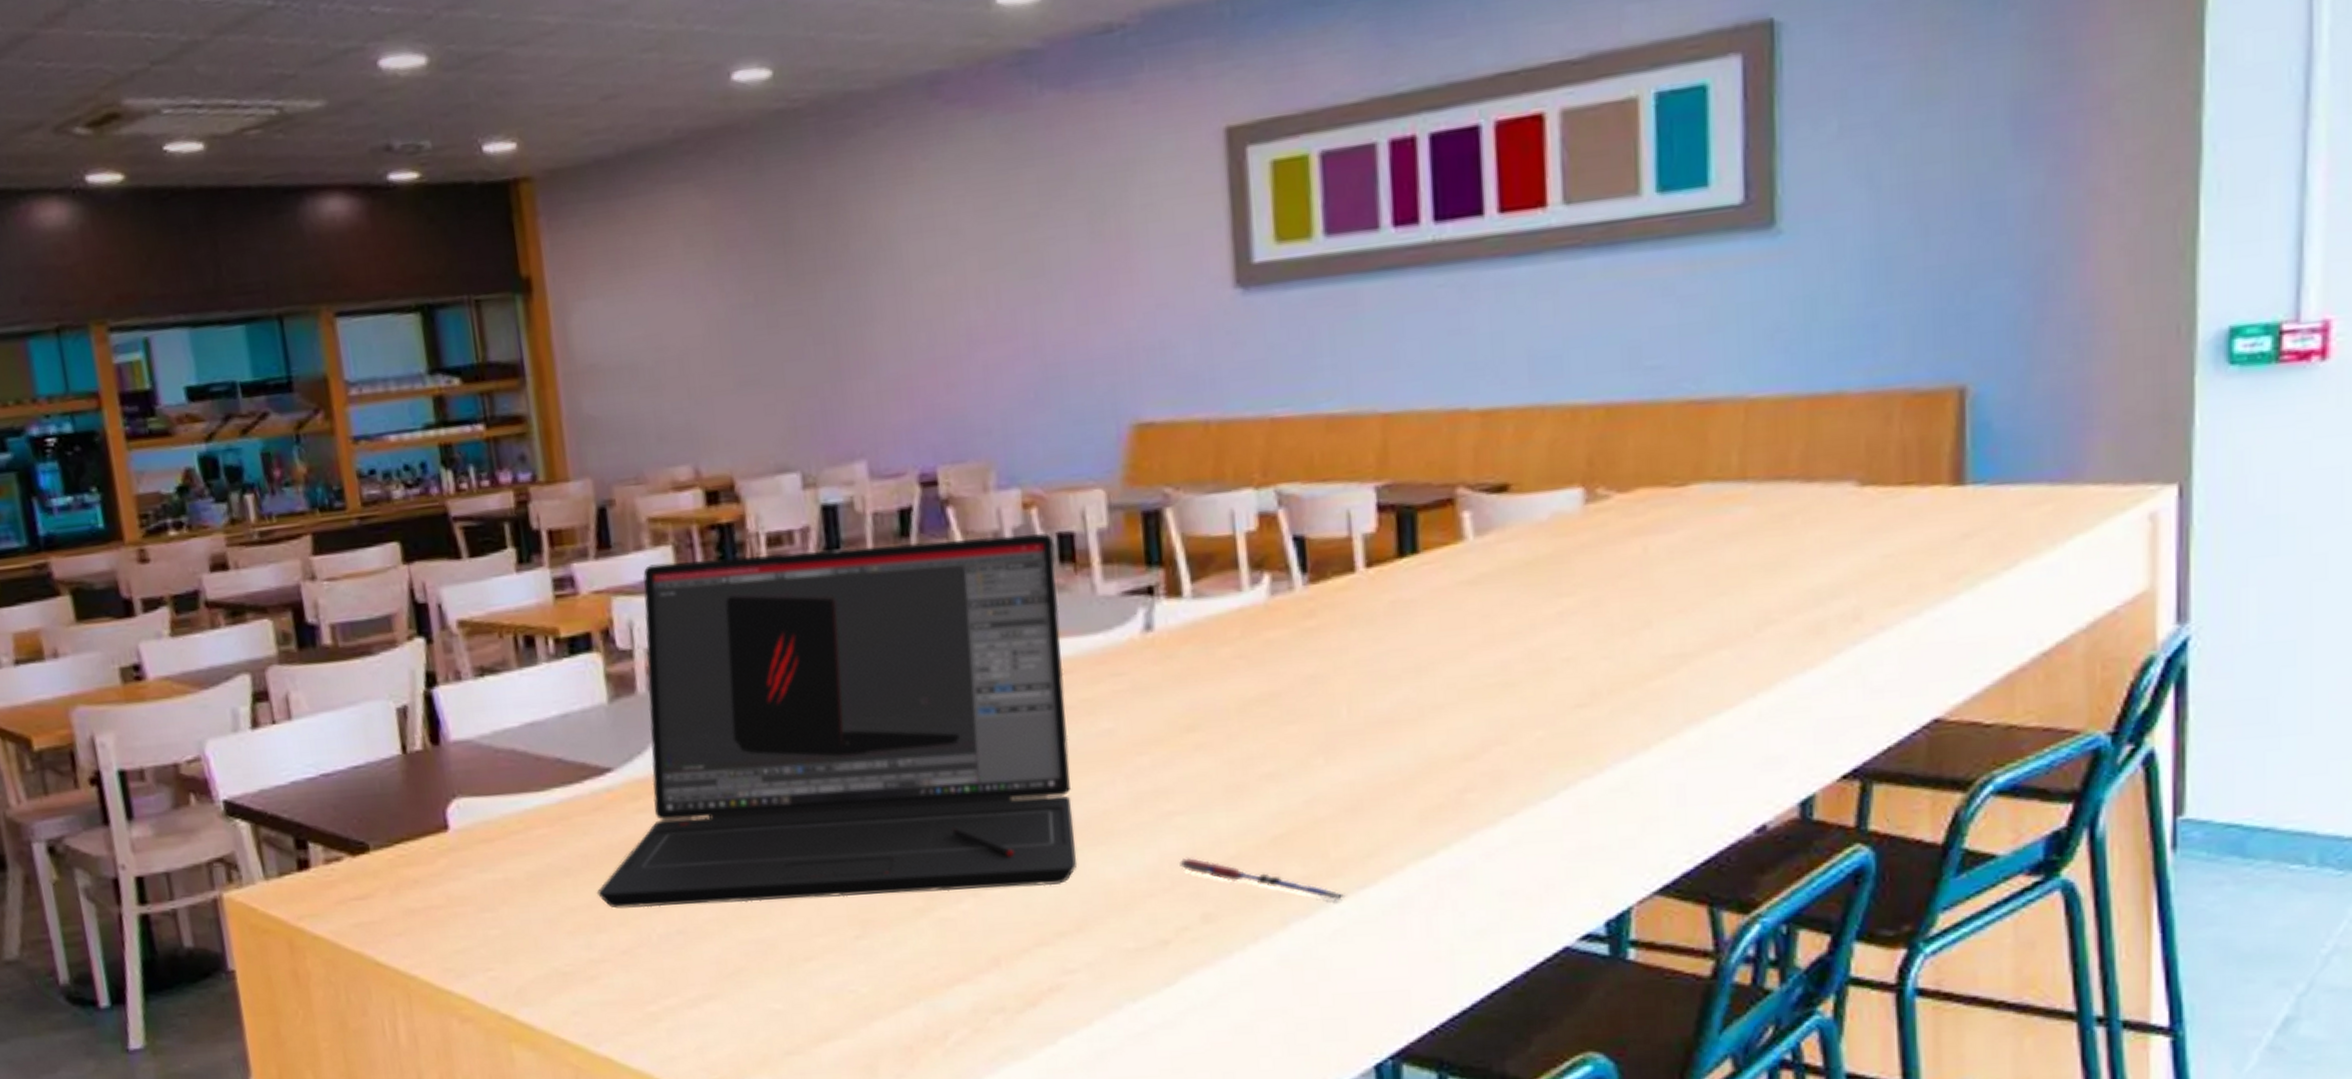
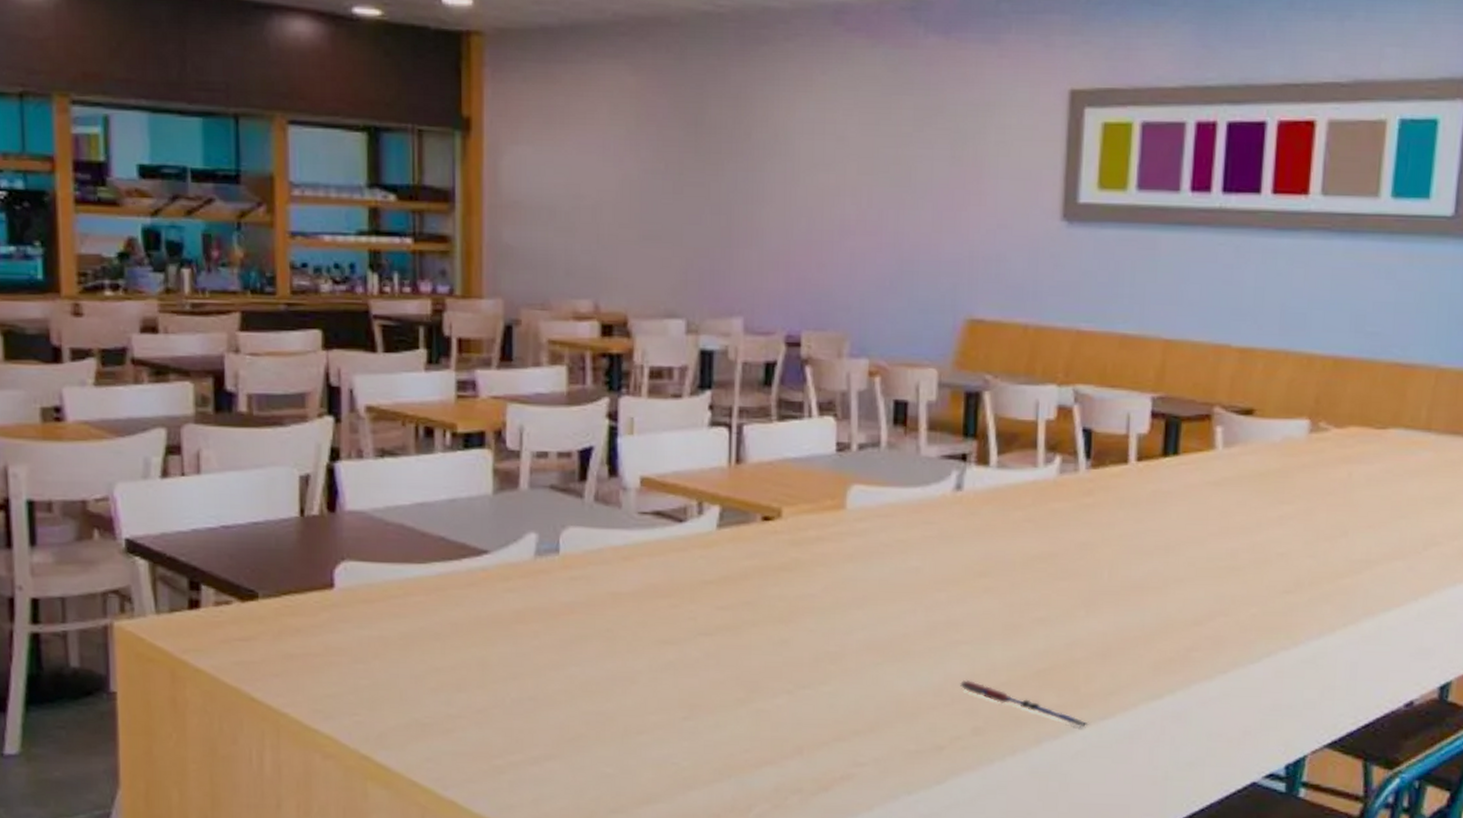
laptop: present [597,533,1076,909] -> none [462,380,891,692]

